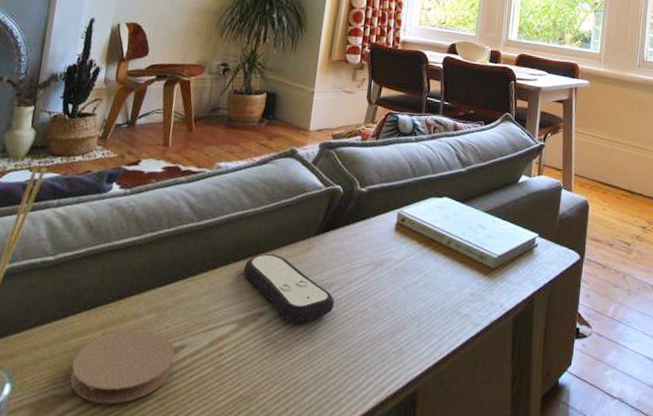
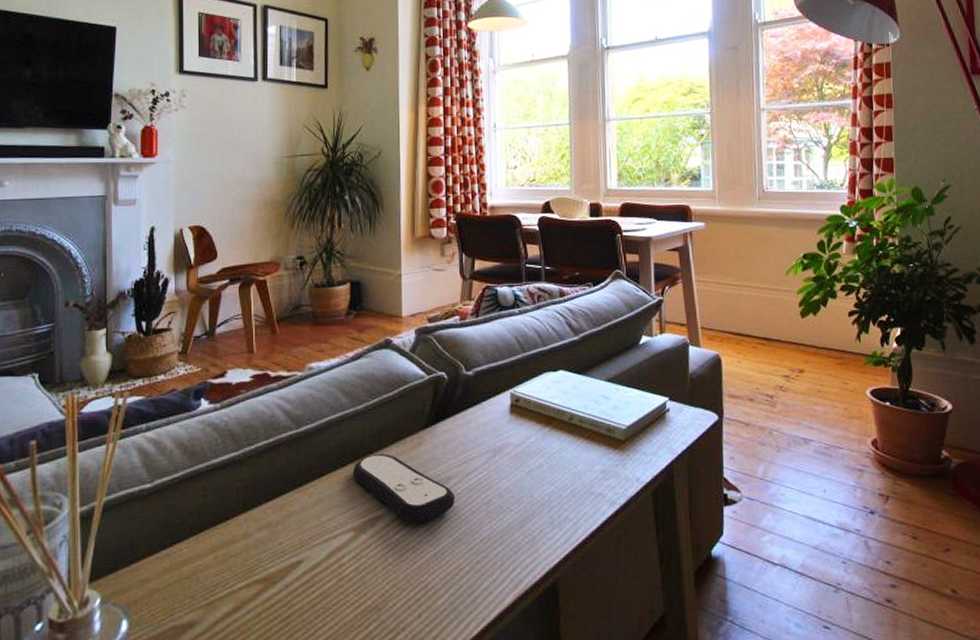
coaster: present [69,330,175,404] -> none [187,549,293,630]

